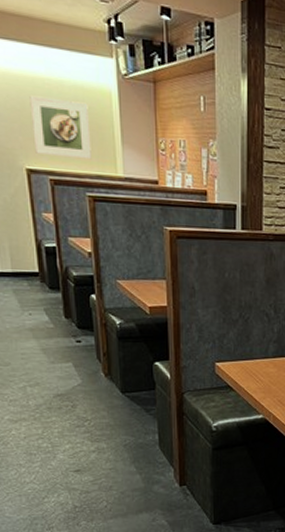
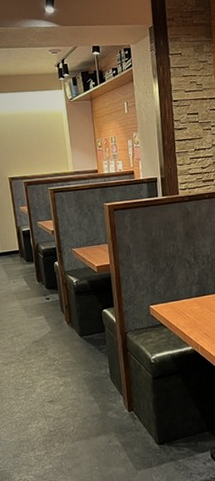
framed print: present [29,95,92,160] -> none [9,124,51,166]

